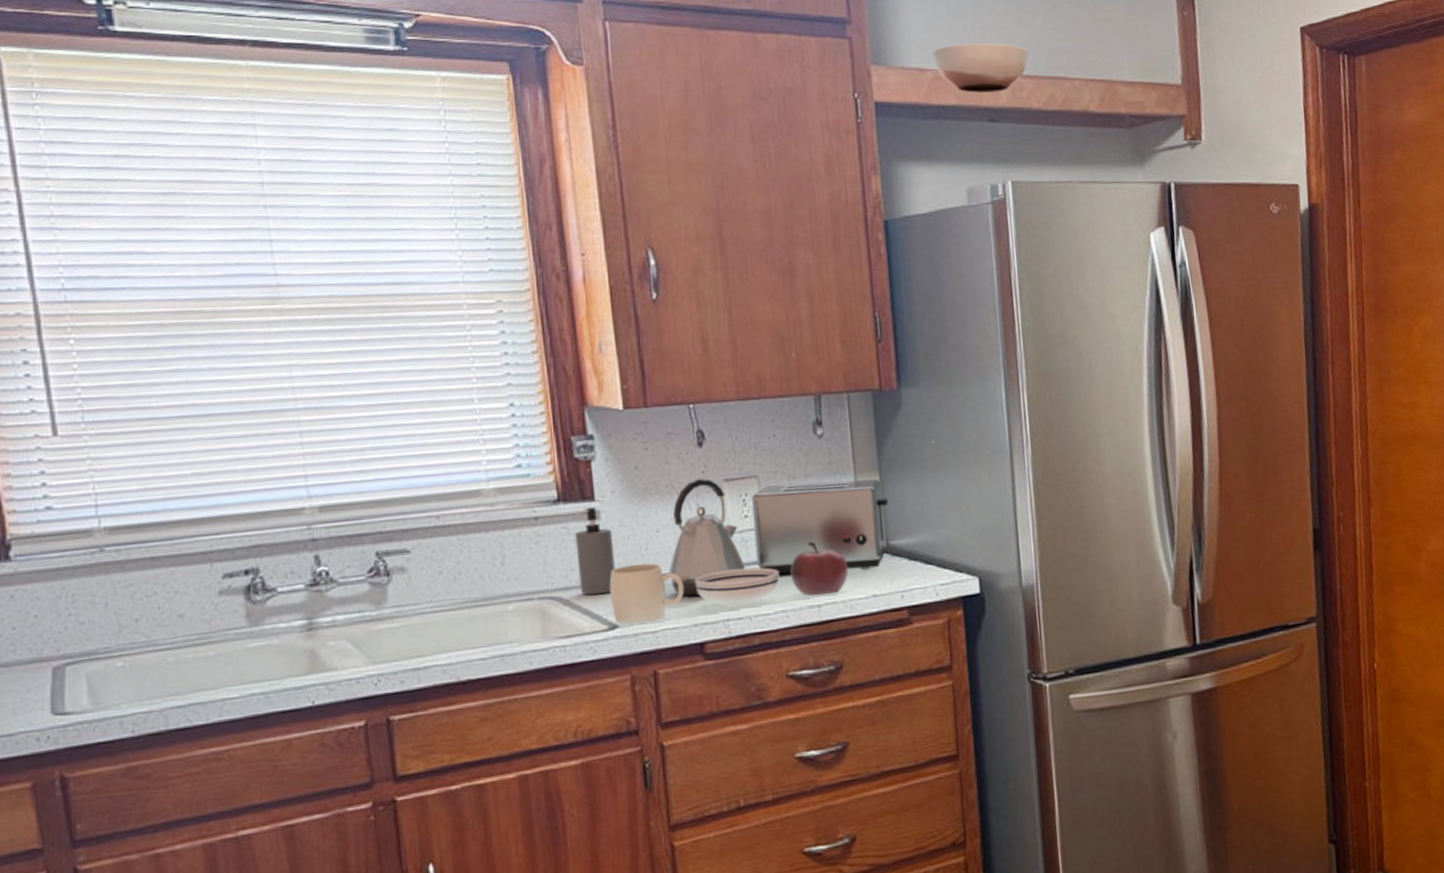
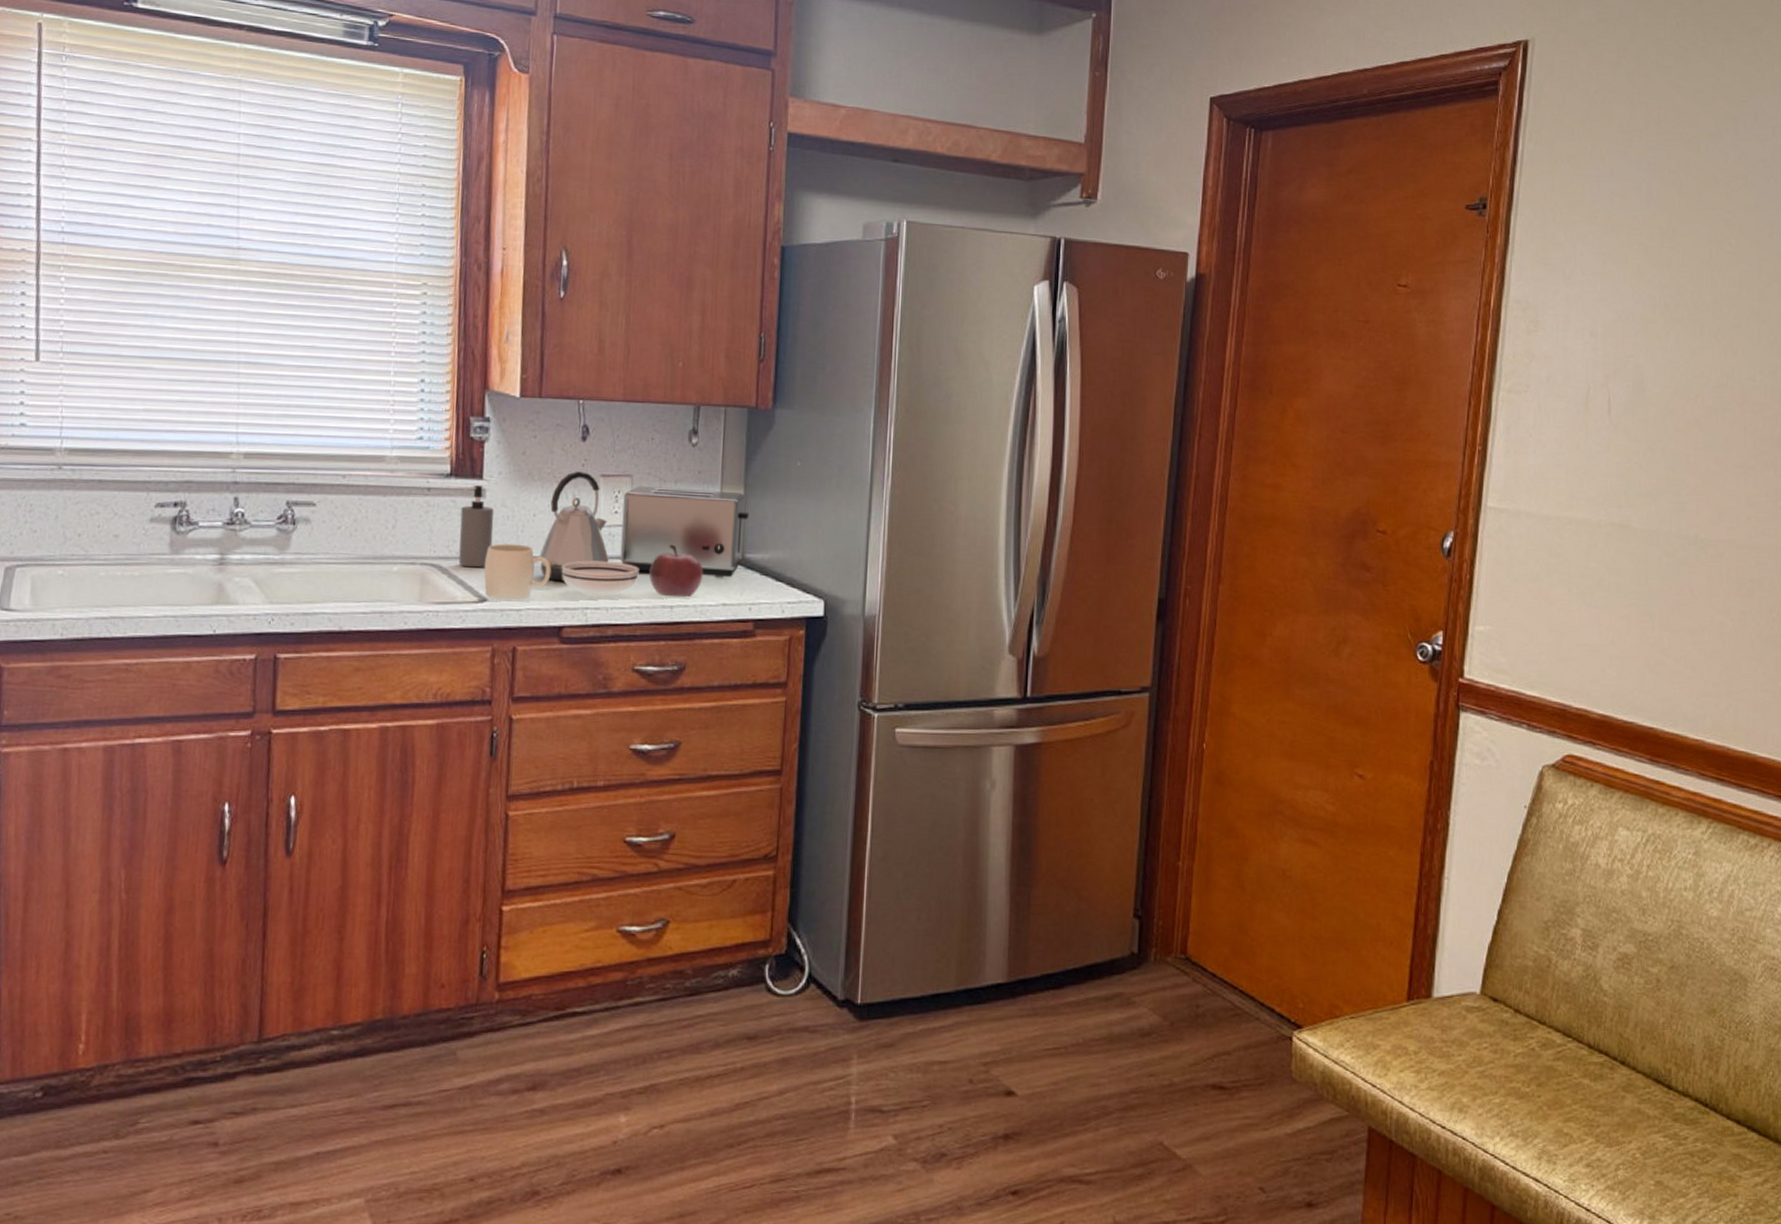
bowl: present [933,43,1029,93] -> none [848,84,940,134]

